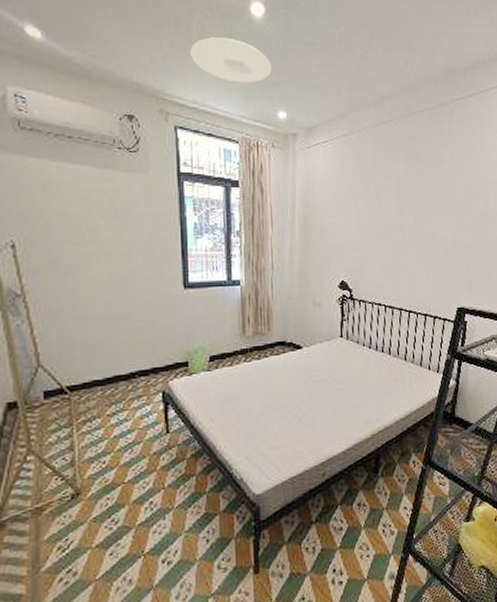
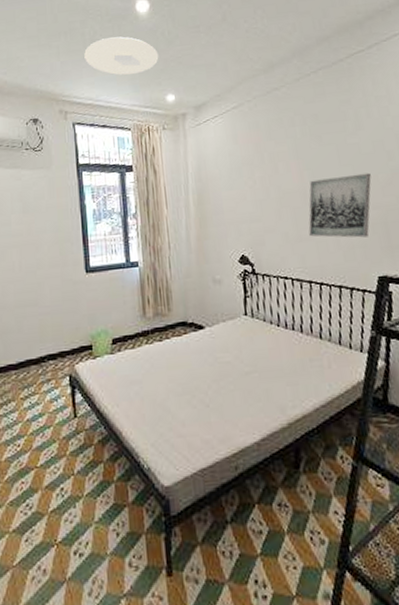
wall art: none [403,214,460,272] -> present [308,172,371,238]

